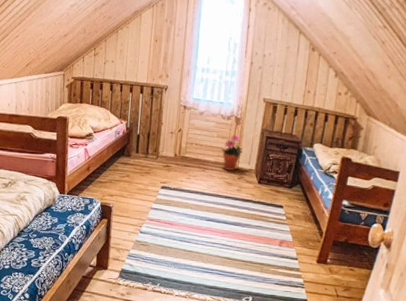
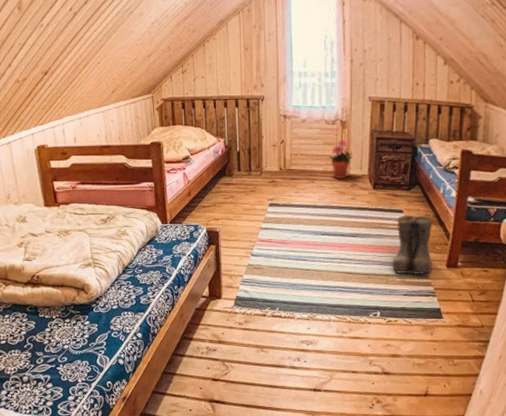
boots: none [267,210,309,268] -> present [392,214,433,275]

